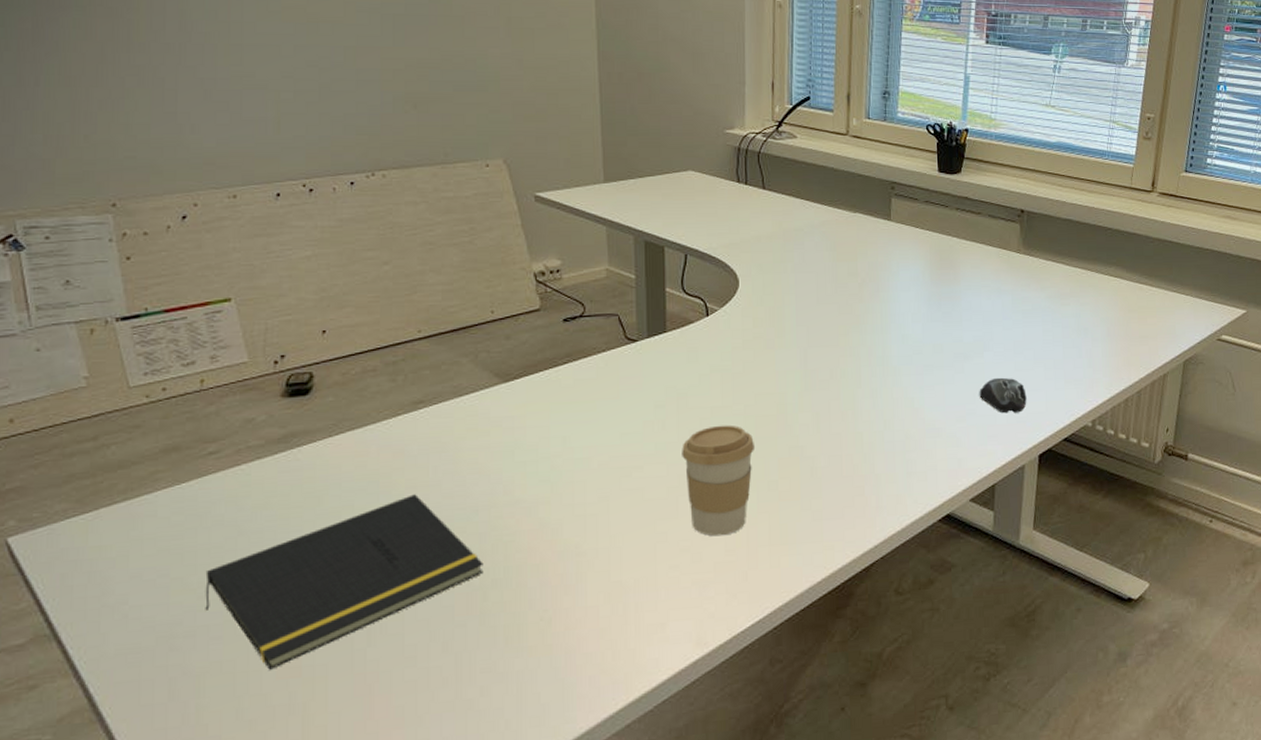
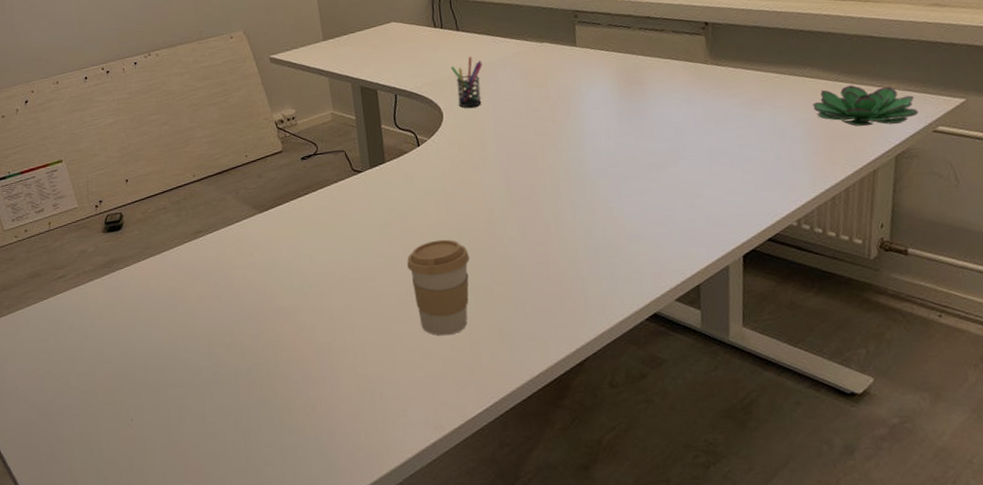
notepad: present [205,494,484,670] -> none [65,305,259,440]
pen holder: none [752,220,788,277] -> present [450,56,483,108]
computer mouse: present [979,377,1027,414] -> none [676,183,727,218]
succulent plant: none [1115,288,1207,330] -> present [813,85,919,127]

